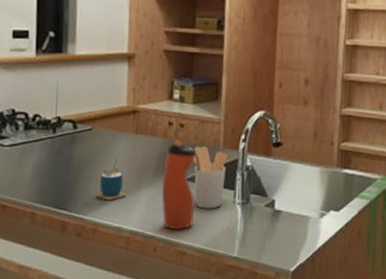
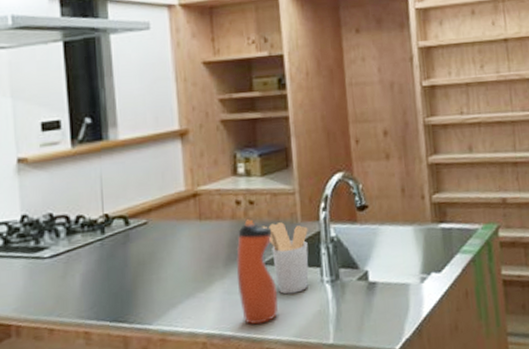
cup: present [97,158,126,201] -> none [161,252,195,303]

